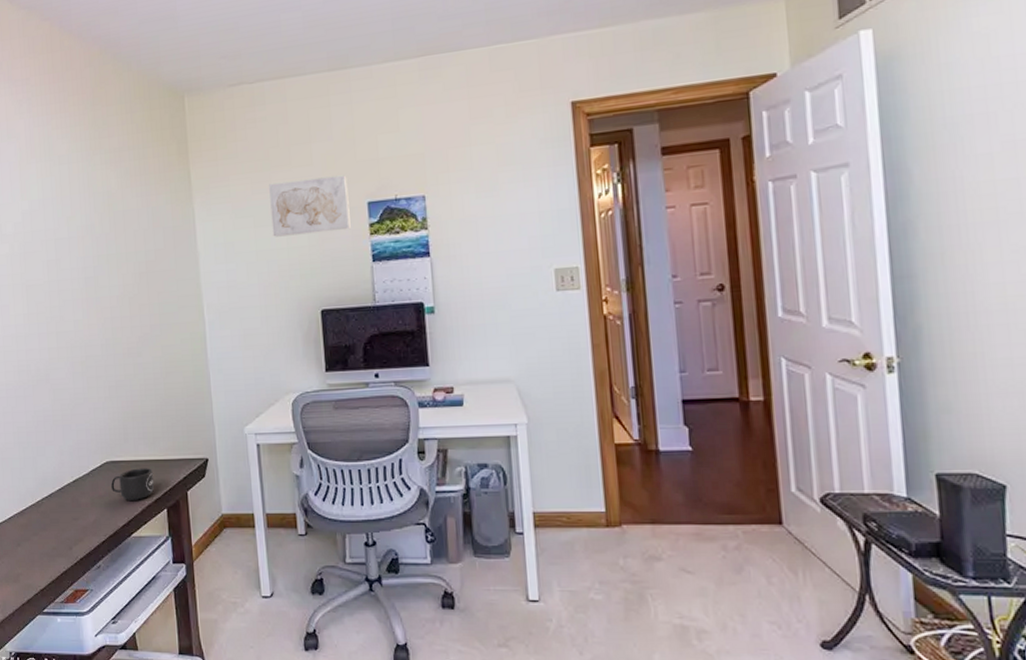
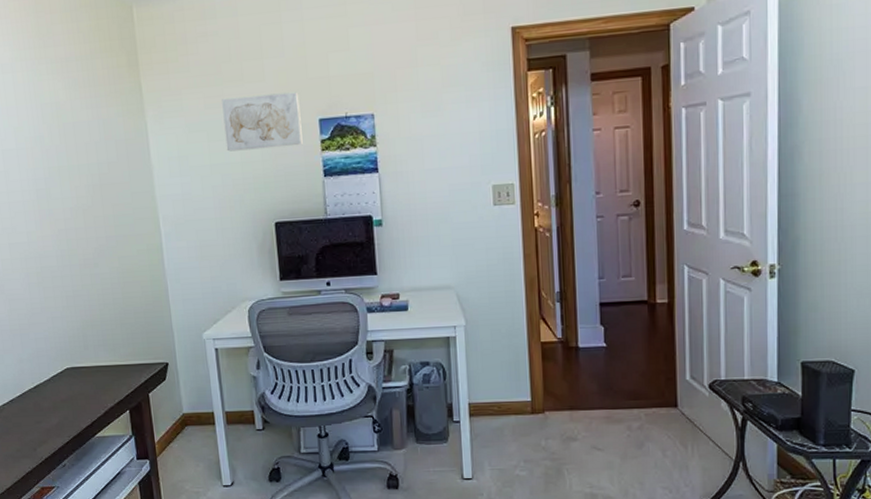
mug: present [111,468,154,500] -> none [73,373,116,404]

